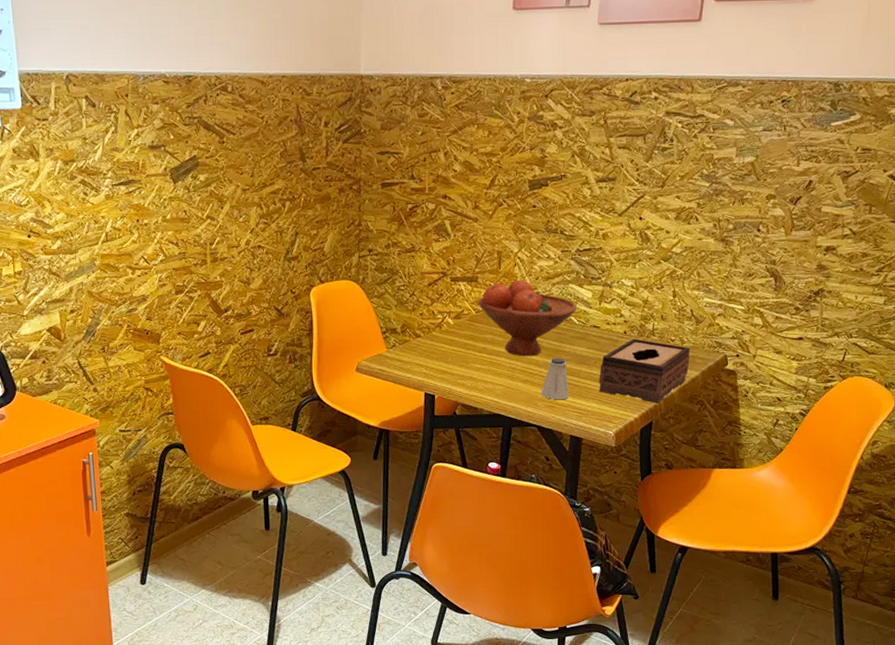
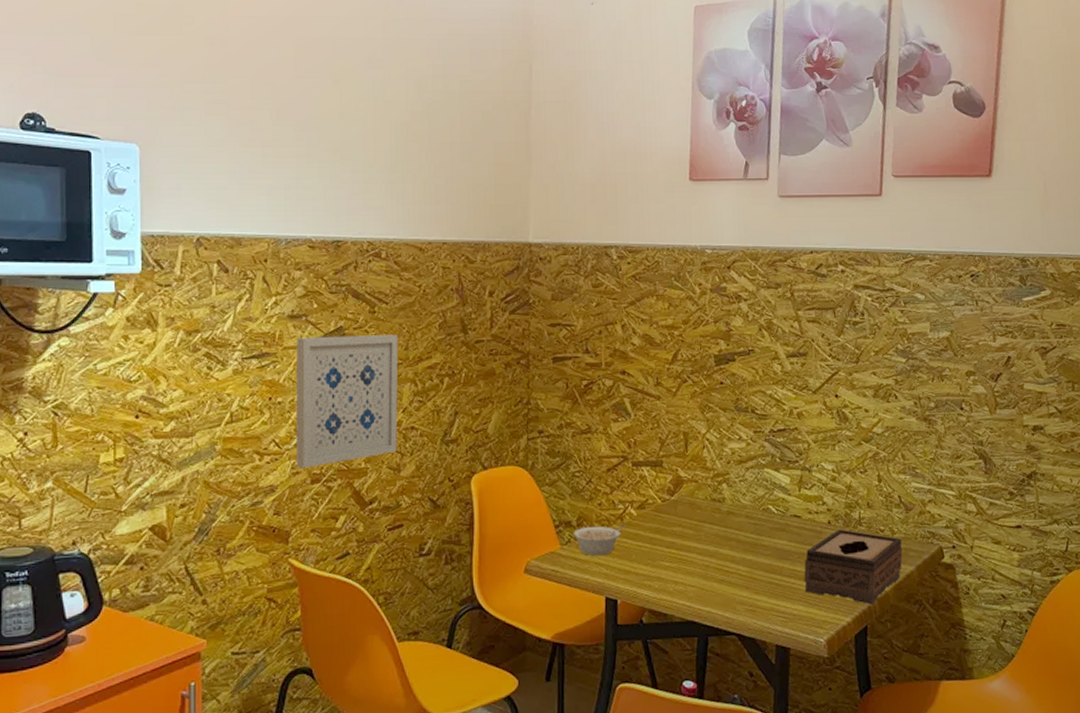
wall art: none [157,163,247,281] -> present [296,335,399,468]
legume: none [397,332,444,358] -> present [573,524,626,556]
fruit bowl: present [478,279,577,357] -> none [664,463,775,552]
saltshaker: present [541,357,569,400] -> none [740,552,772,603]

